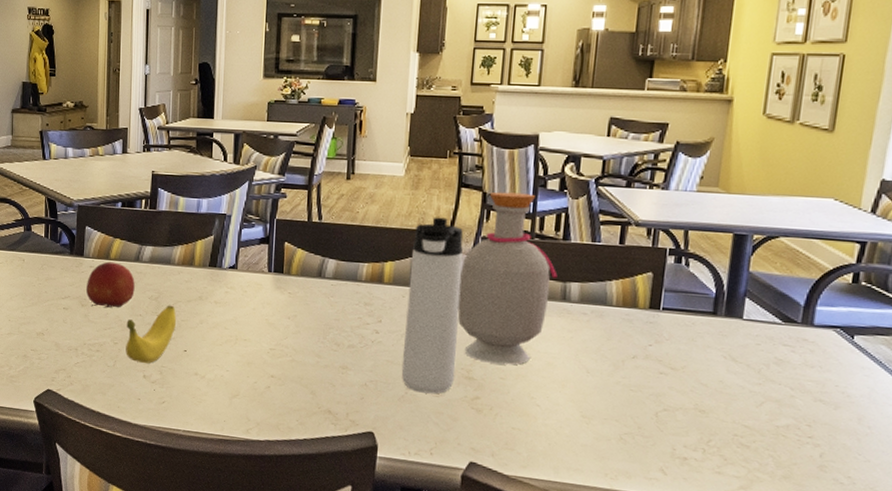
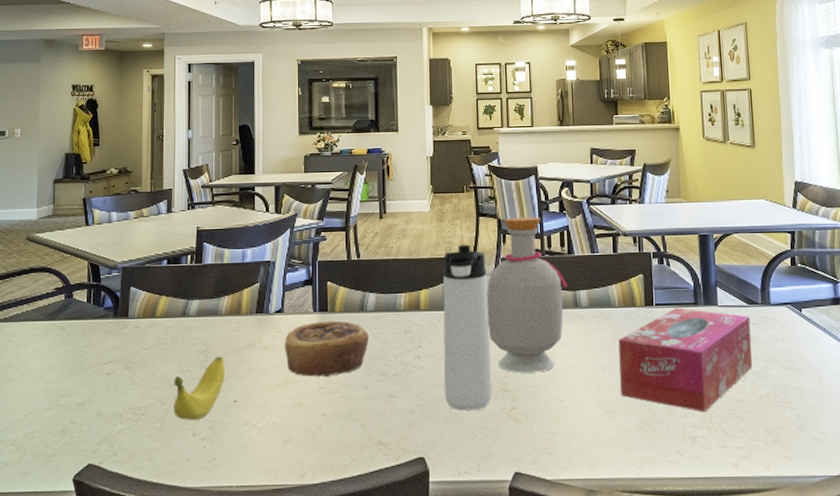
fruit: present [85,261,135,308] -> none [130,320,182,368]
pastry: none [236,282,325,339] -> present [284,320,369,377]
tissue box: none [602,315,783,434] -> present [618,308,752,413]

